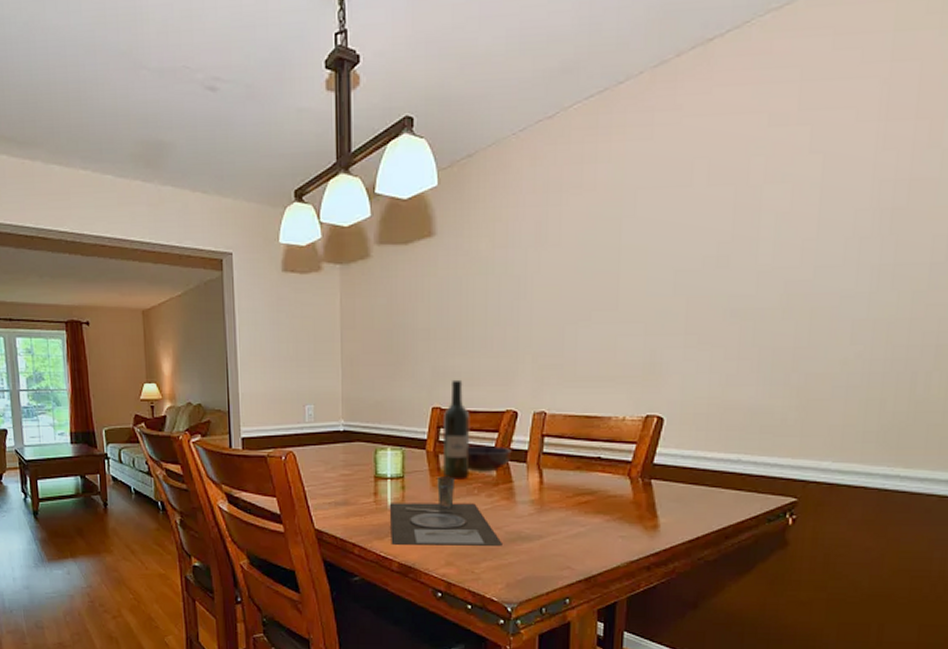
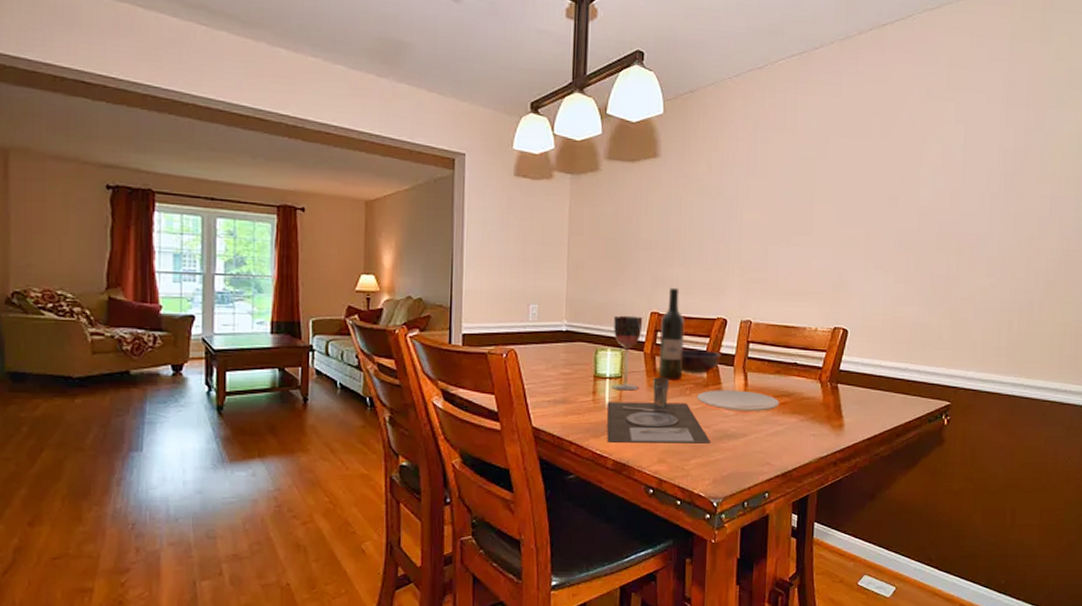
wineglass: none [392,412,424,491] -> present [612,315,643,391]
plate: none [485,488,582,513] -> present [696,390,780,412]

